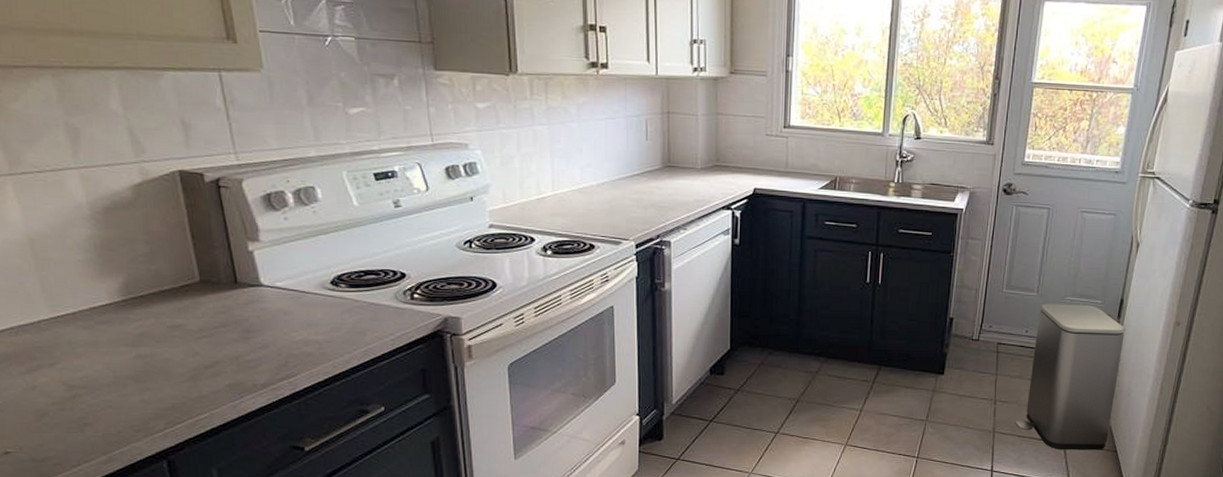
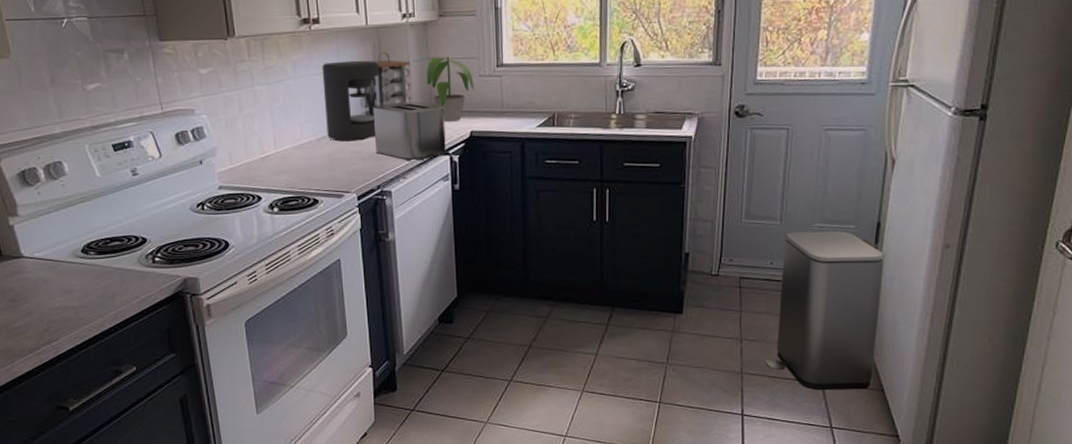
coffee maker: none [607,108,667,189] -> present [322,60,380,142]
spice rack: none [644,102,699,165] -> present [359,51,411,116]
toaster: none [656,153,729,213] -> present [372,101,446,161]
potted plant: none [713,113,761,178] -> present [426,56,475,122]

